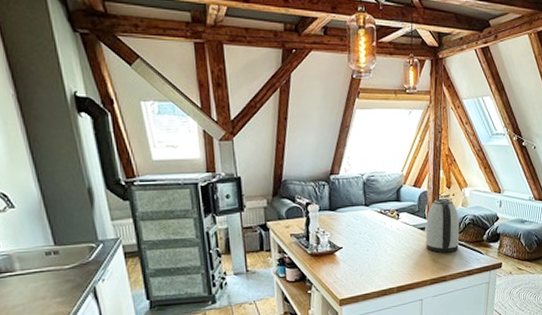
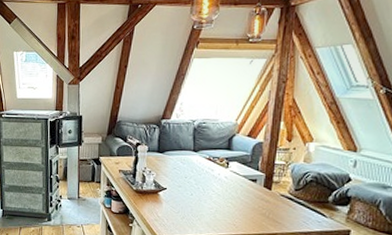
kettle: present [425,199,459,253] -> none [256,152,299,210]

